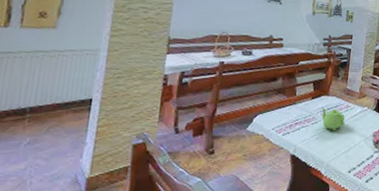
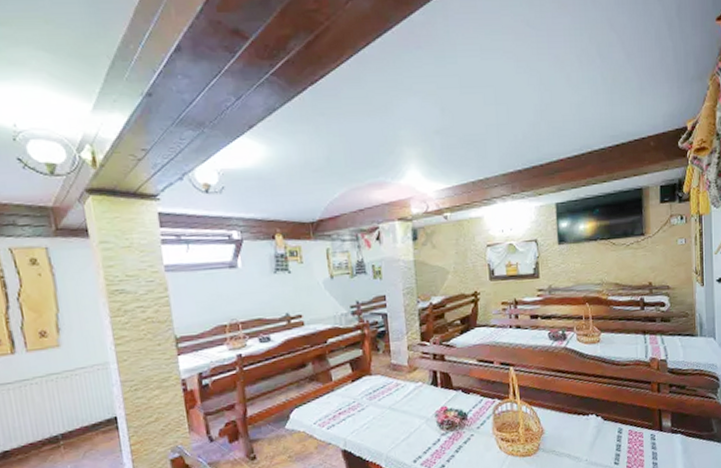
teapot: present [321,107,346,131] -> none [366,389,399,417]

